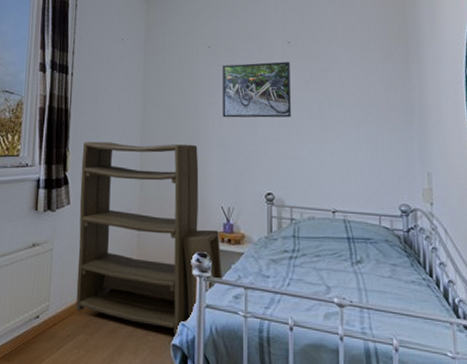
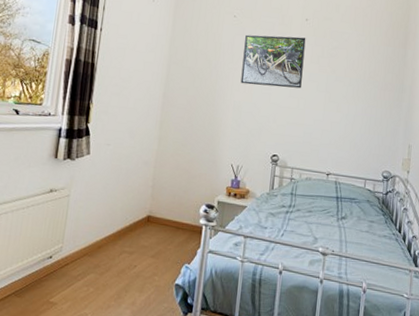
storage cabinet: present [75,141,222,335] -> none [88,95,227,276]

